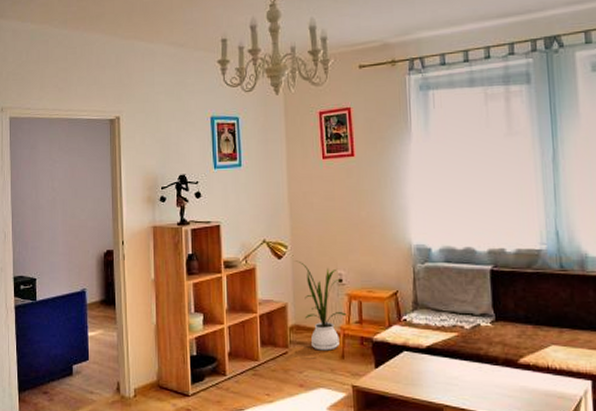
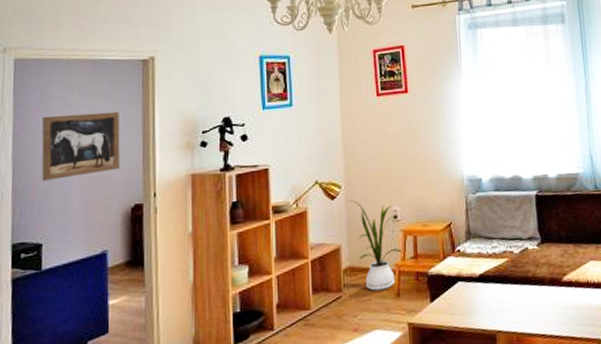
wall art: none [33,166,94,225] -> present [41,111,120,182]

